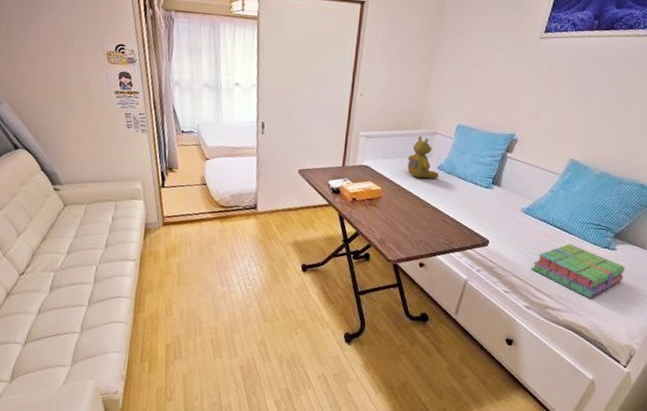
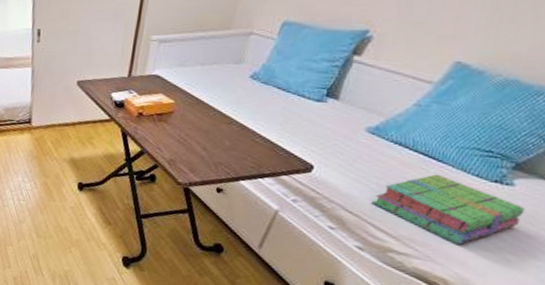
stuffed bear: present [407,136,440,179] -> none [209,38,252,91]

